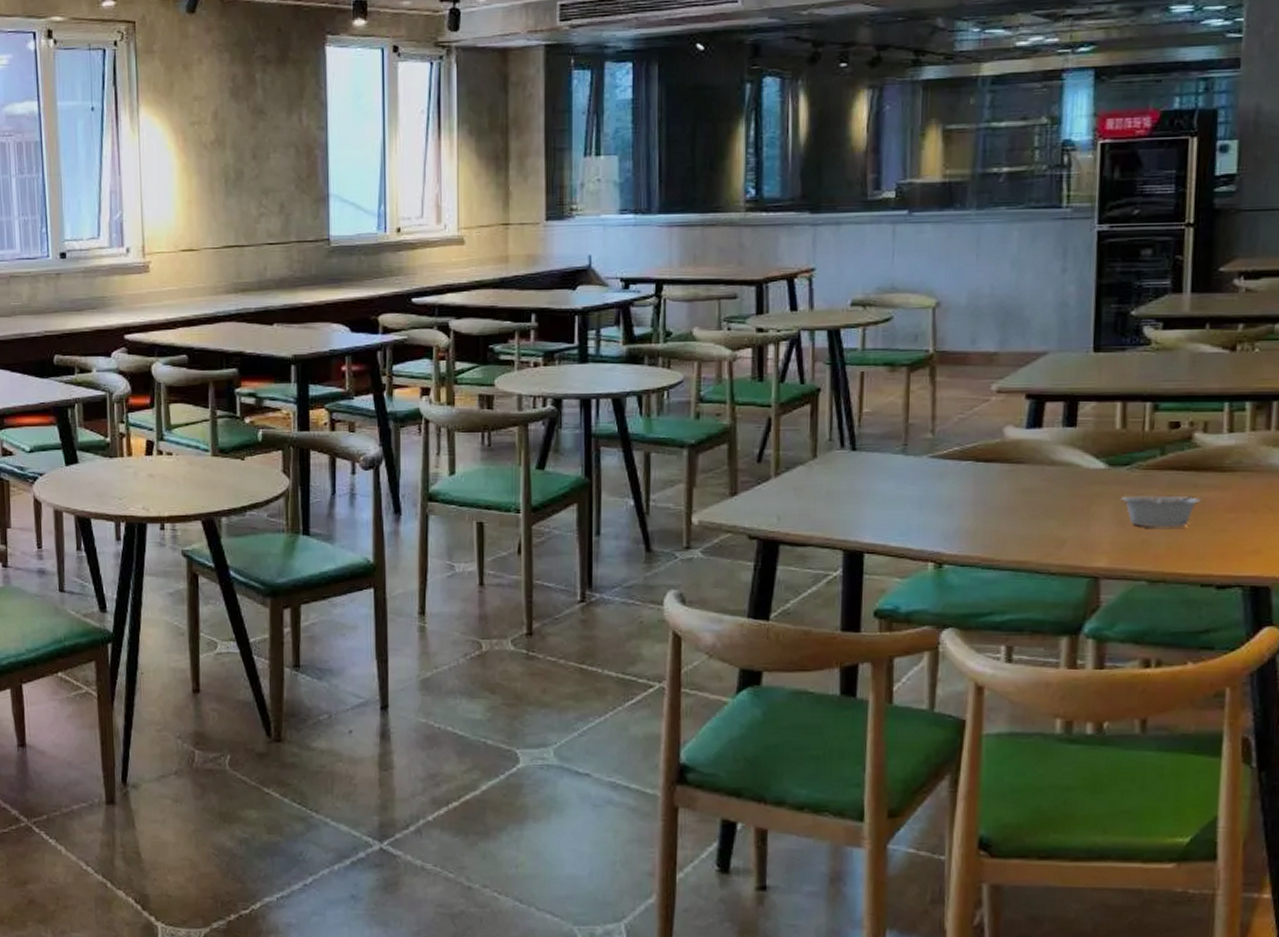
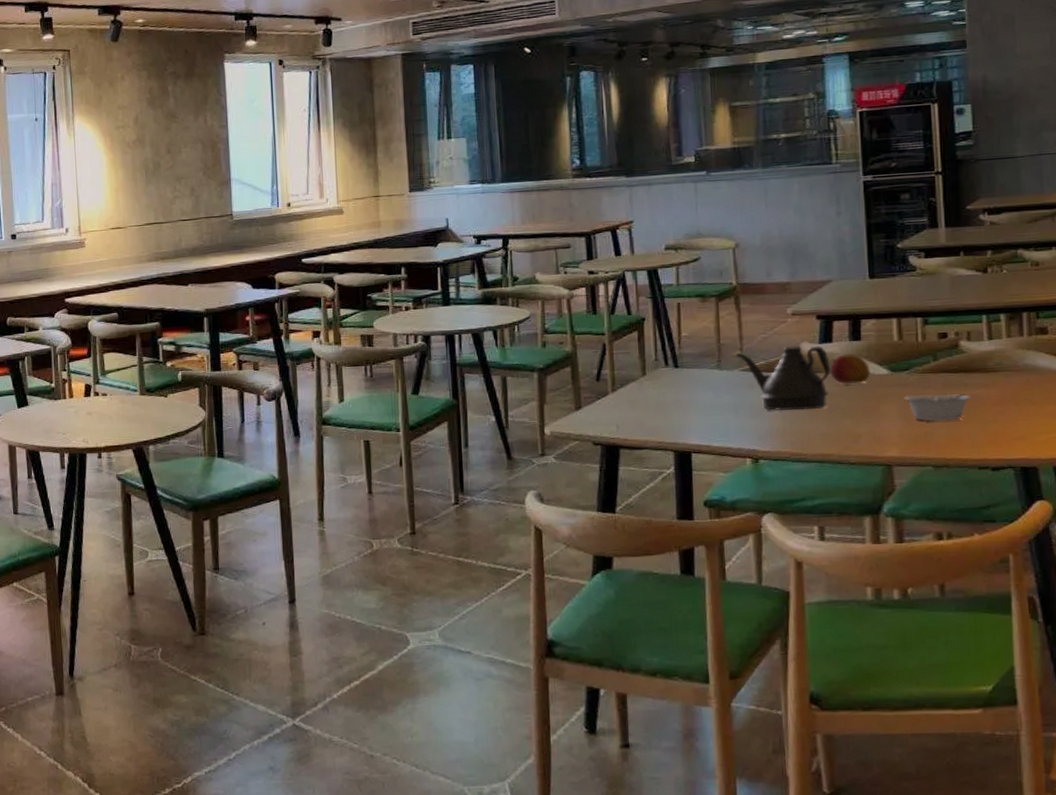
teapot: none [925,431,1037,508] -> present [735,345,830,411]
fruit: none [1036,441,1085,480] -> present [830,352,871,385]

